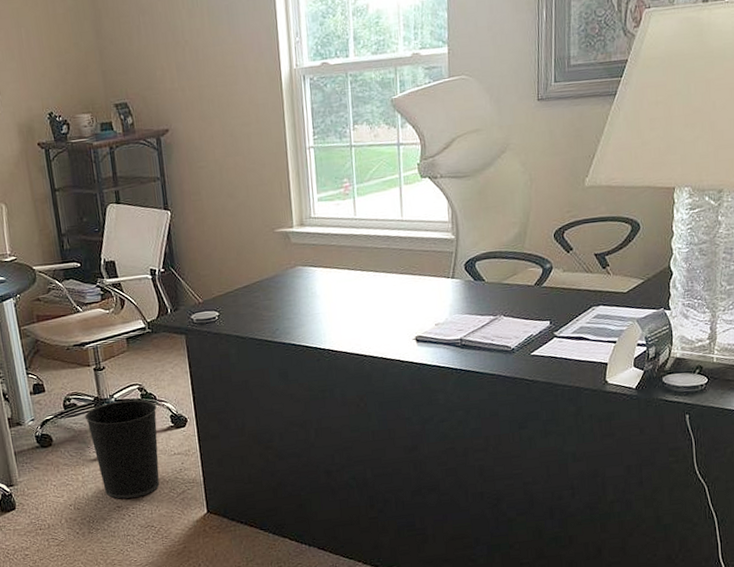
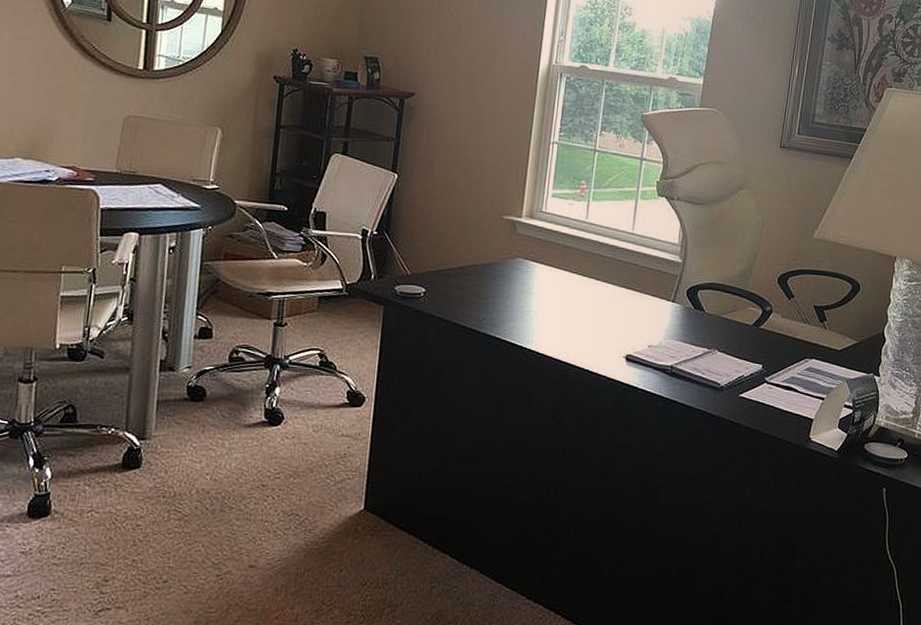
wastebasket: present [84,399,160,499] -> none [250,364,335,478]

